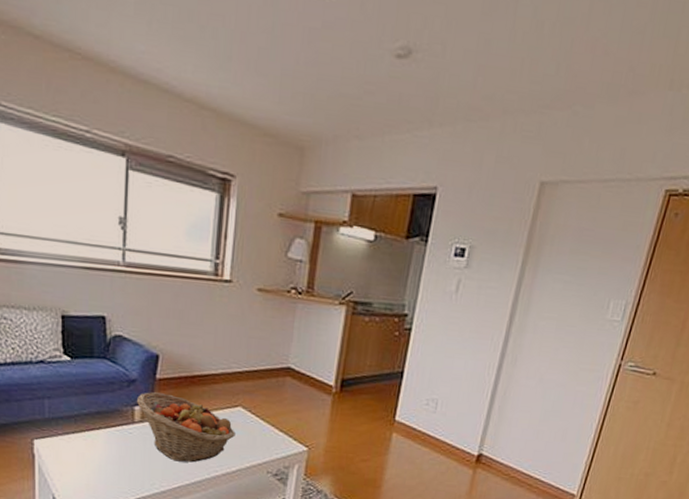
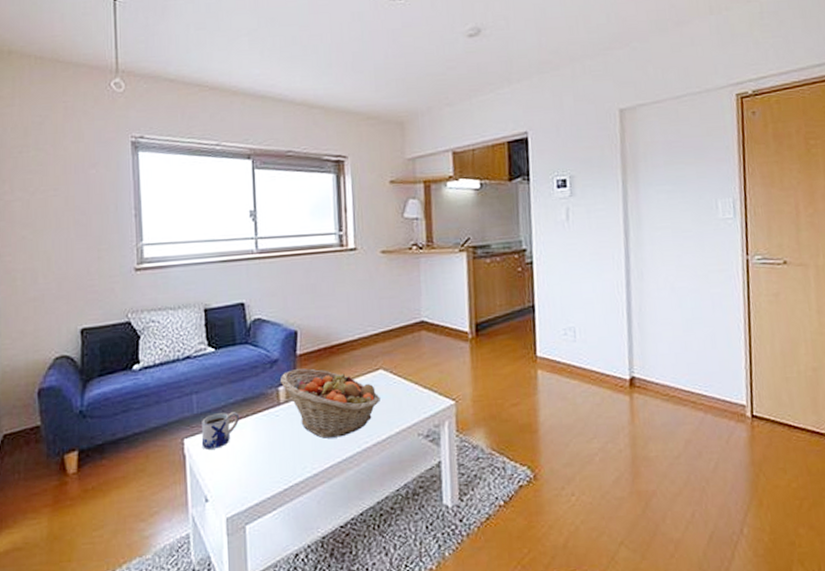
mug: none [51,421,91,454] -> present [201,412,239,450]

